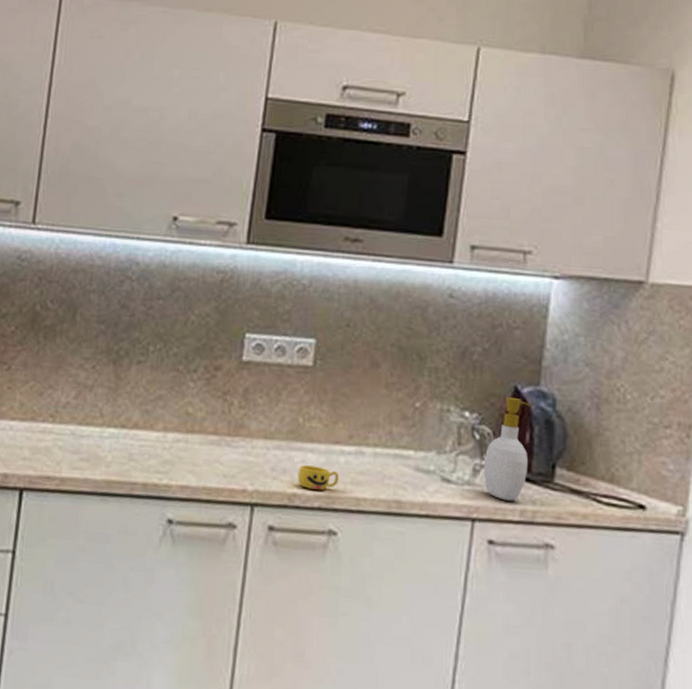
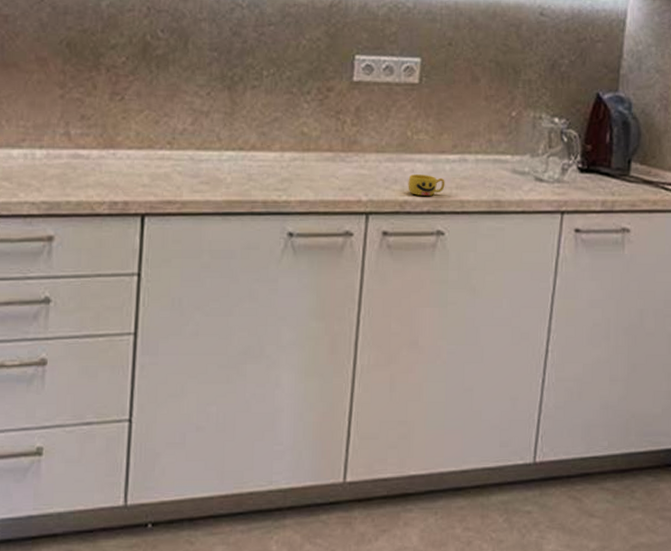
soap bottle: present [483,396,531,501] -> none [571,103,611,194]

